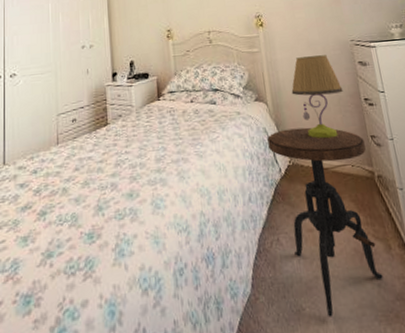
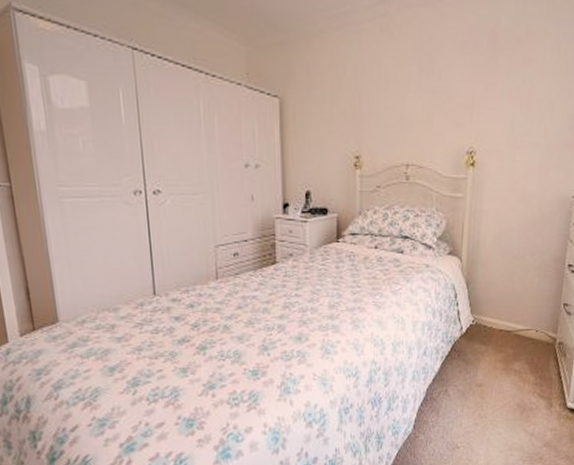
side table: present [267,127,383,318] -> none [454,288,556,455]
table lamp: present [291,55,343,139] -> none [491,210,548,302]

